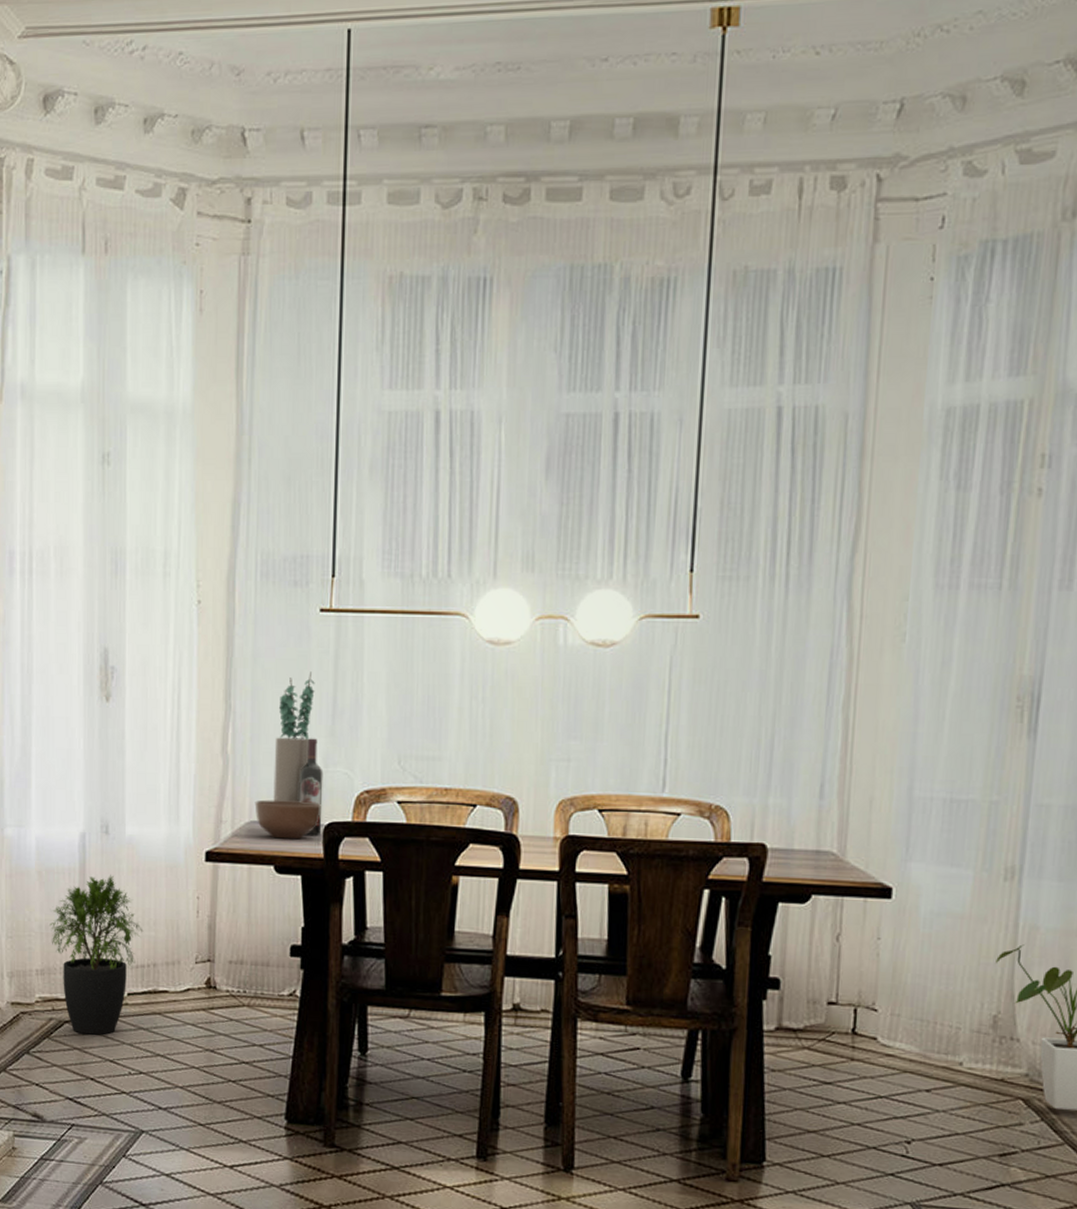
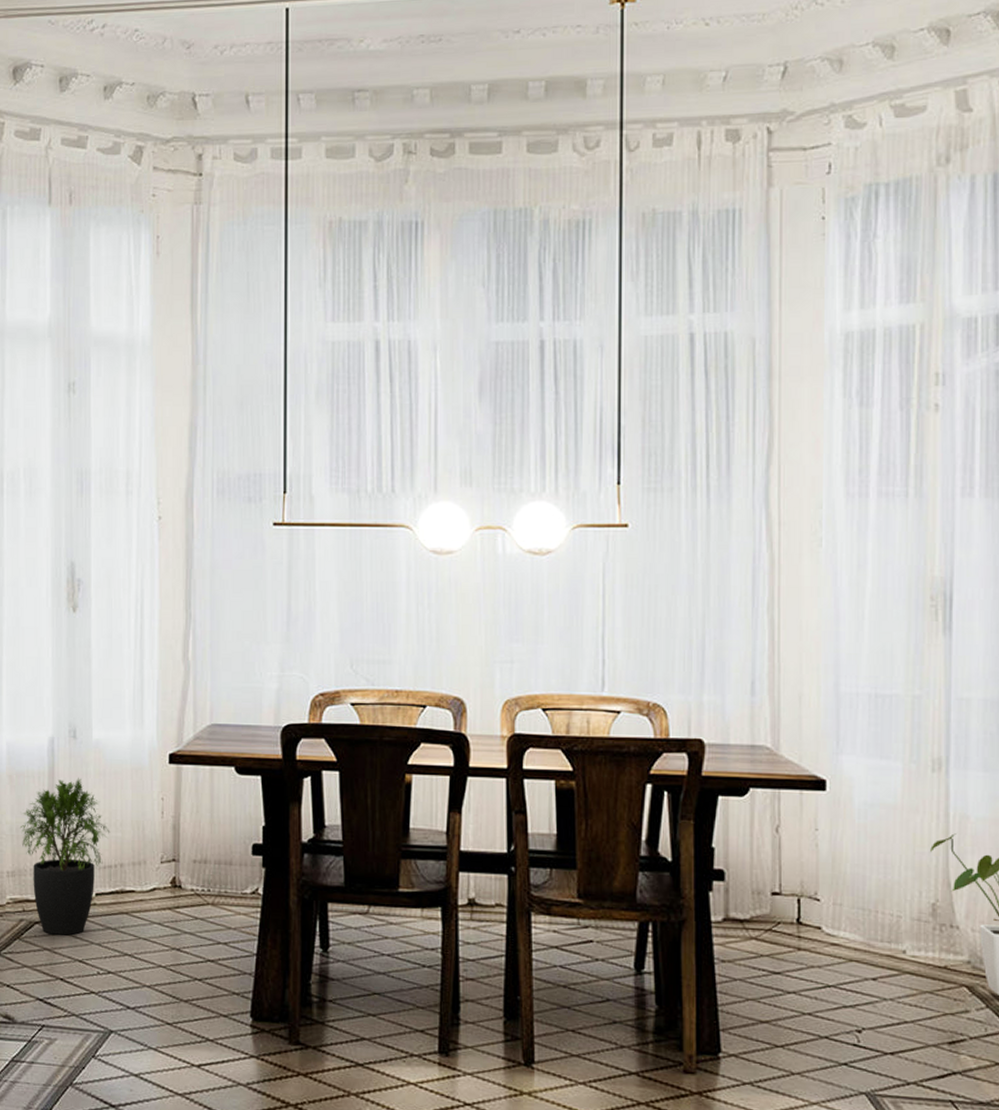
bowl: present [254,799,321,839] -> none [215,703,279,741]
vase: present [273,671,315,802] -> none [233,581,270,705]
wine bottle: present [298,738,323,835] -> none [257,644,280,737]

